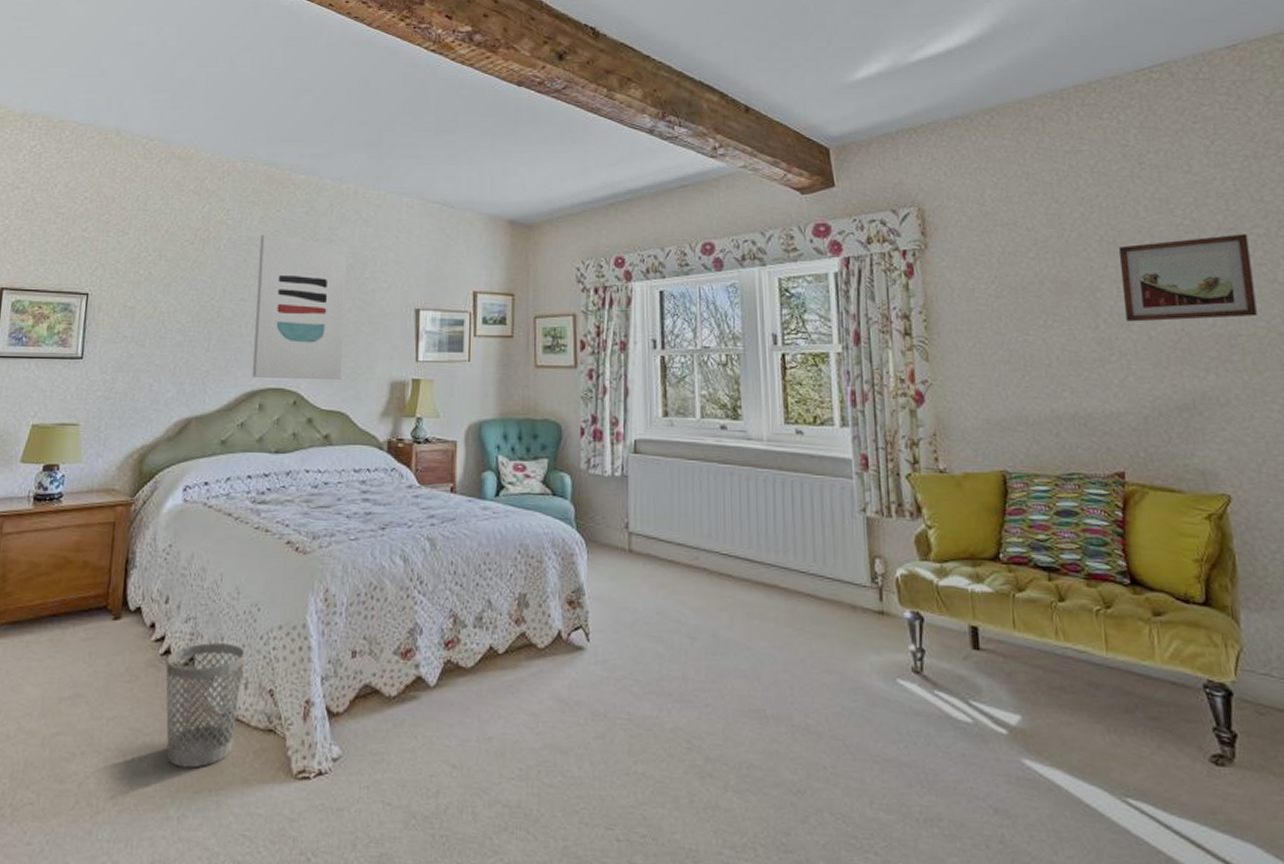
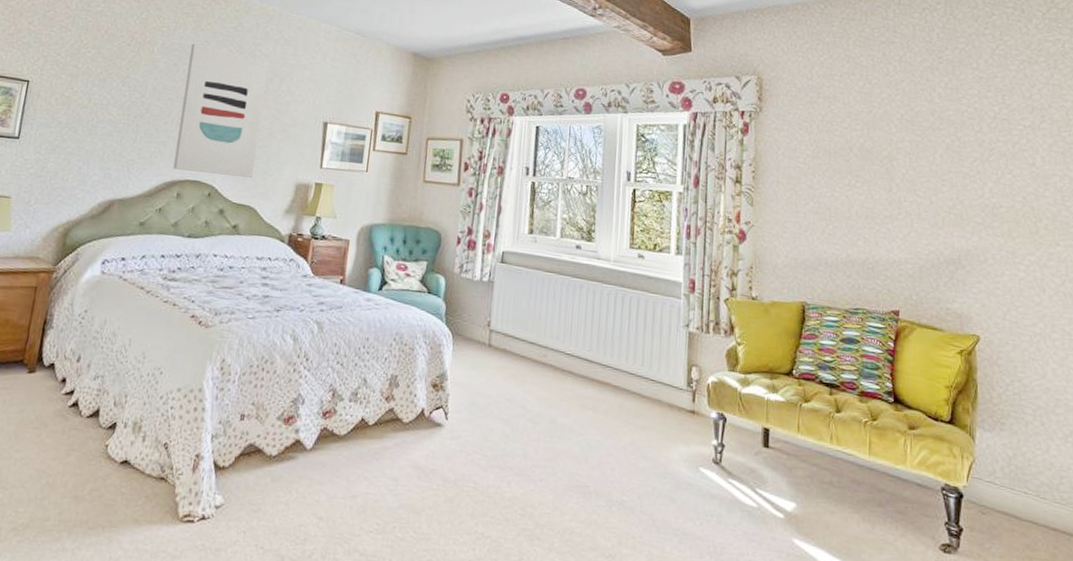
wastebasket: present [165,643,246,768] -> none [67,399,146,507]
wall art: present [1118,233,1258,322] -> none [914,123,1017,193]

